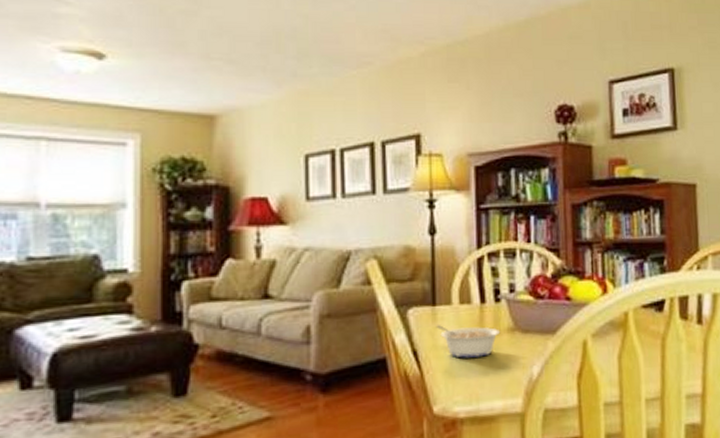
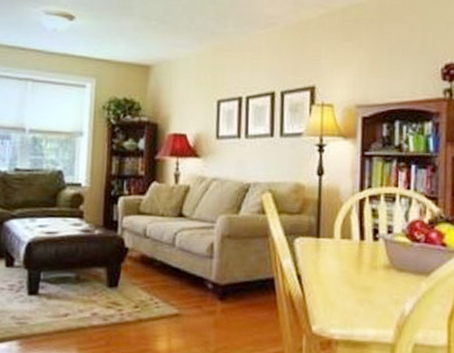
legume: present [436,325,501,358] -> none [319,255,377,288]

